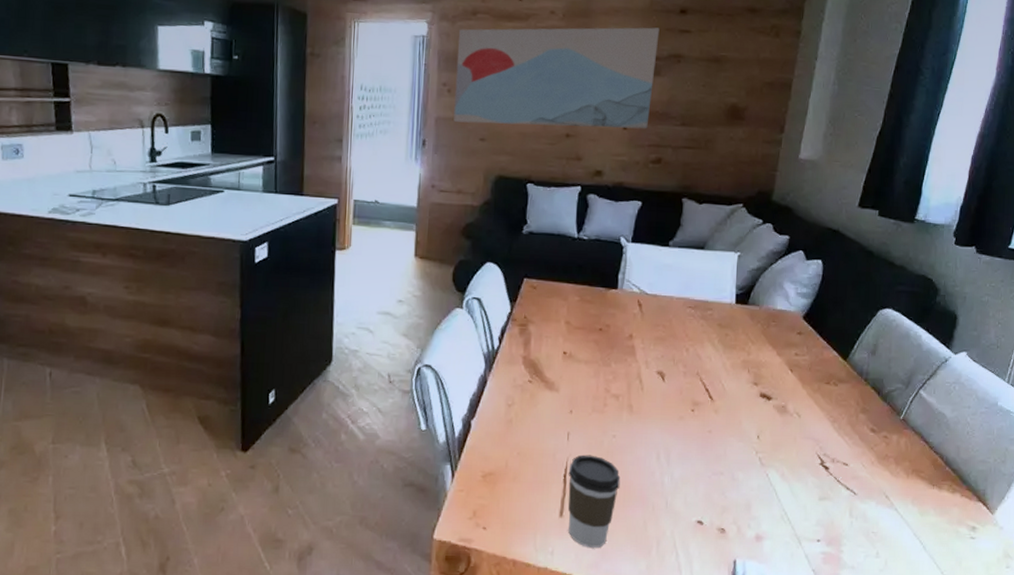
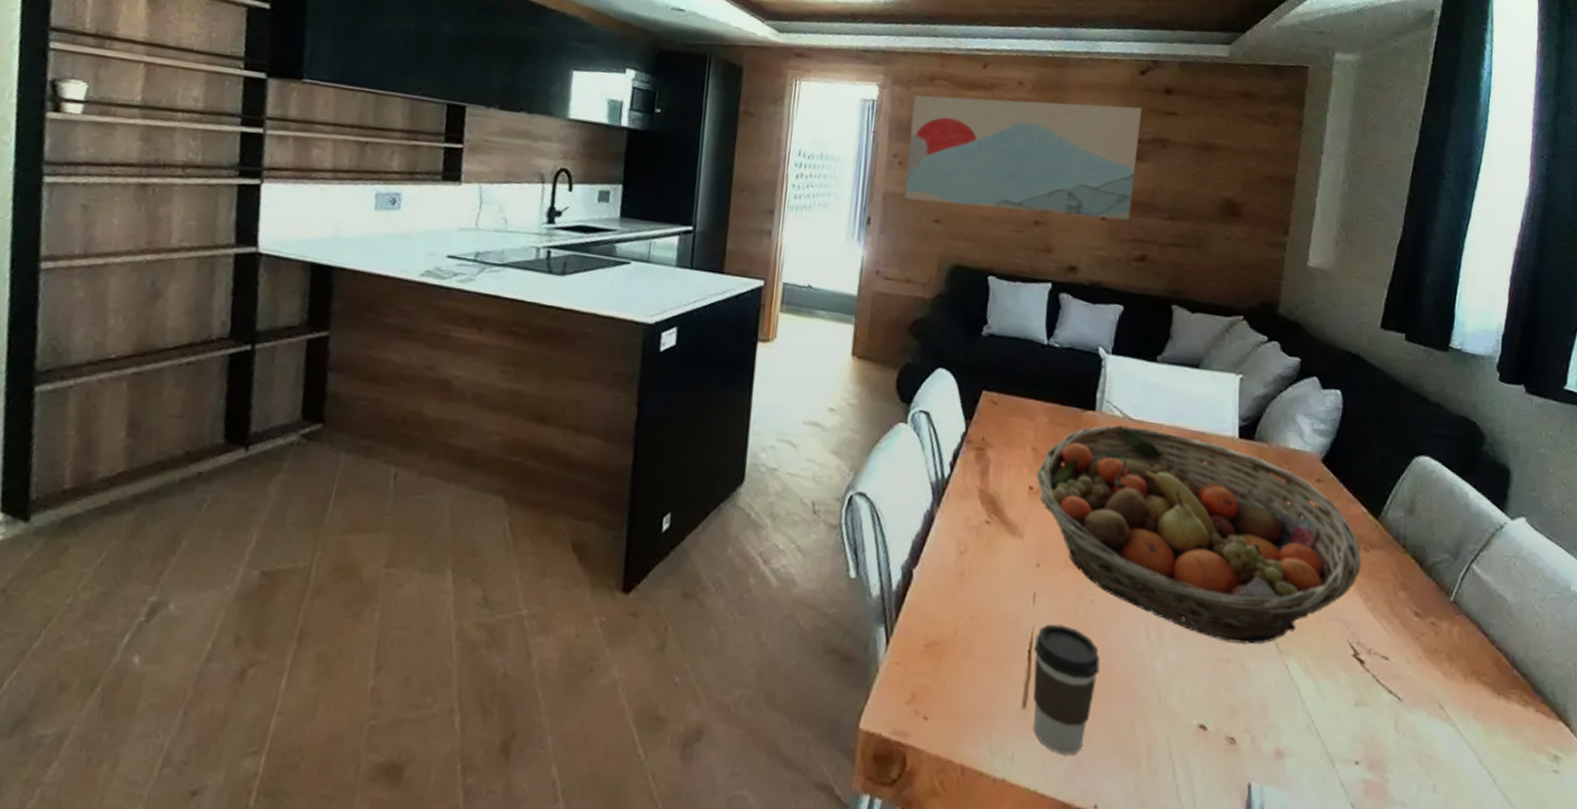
fruit basket: none [569,299,831,461] -> present [1036,425,1361,645]

